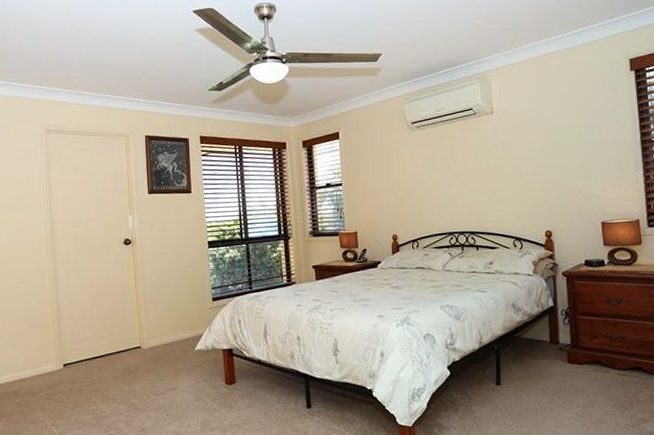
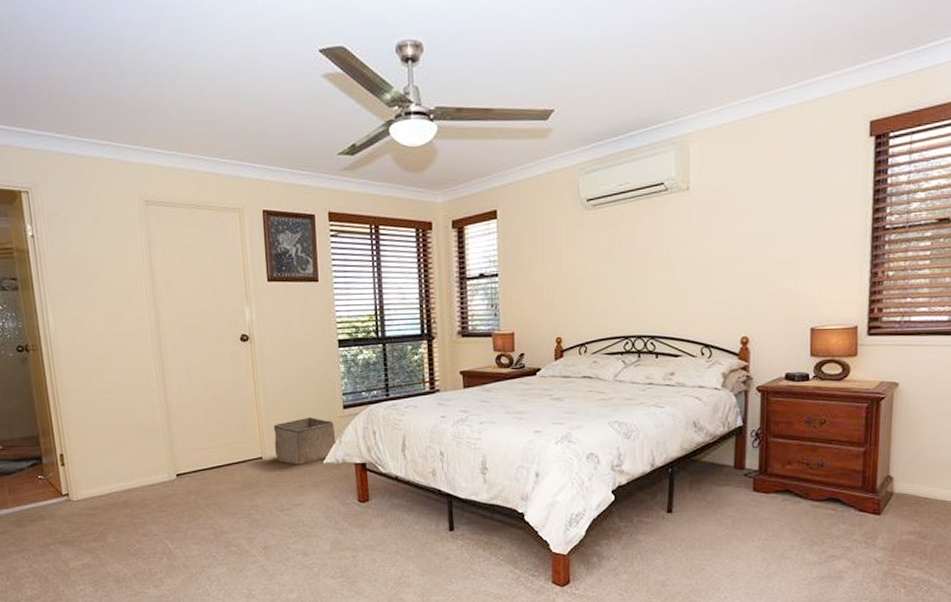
storage bin: none [151,309,206,353] -> present [273,417,336,466]

